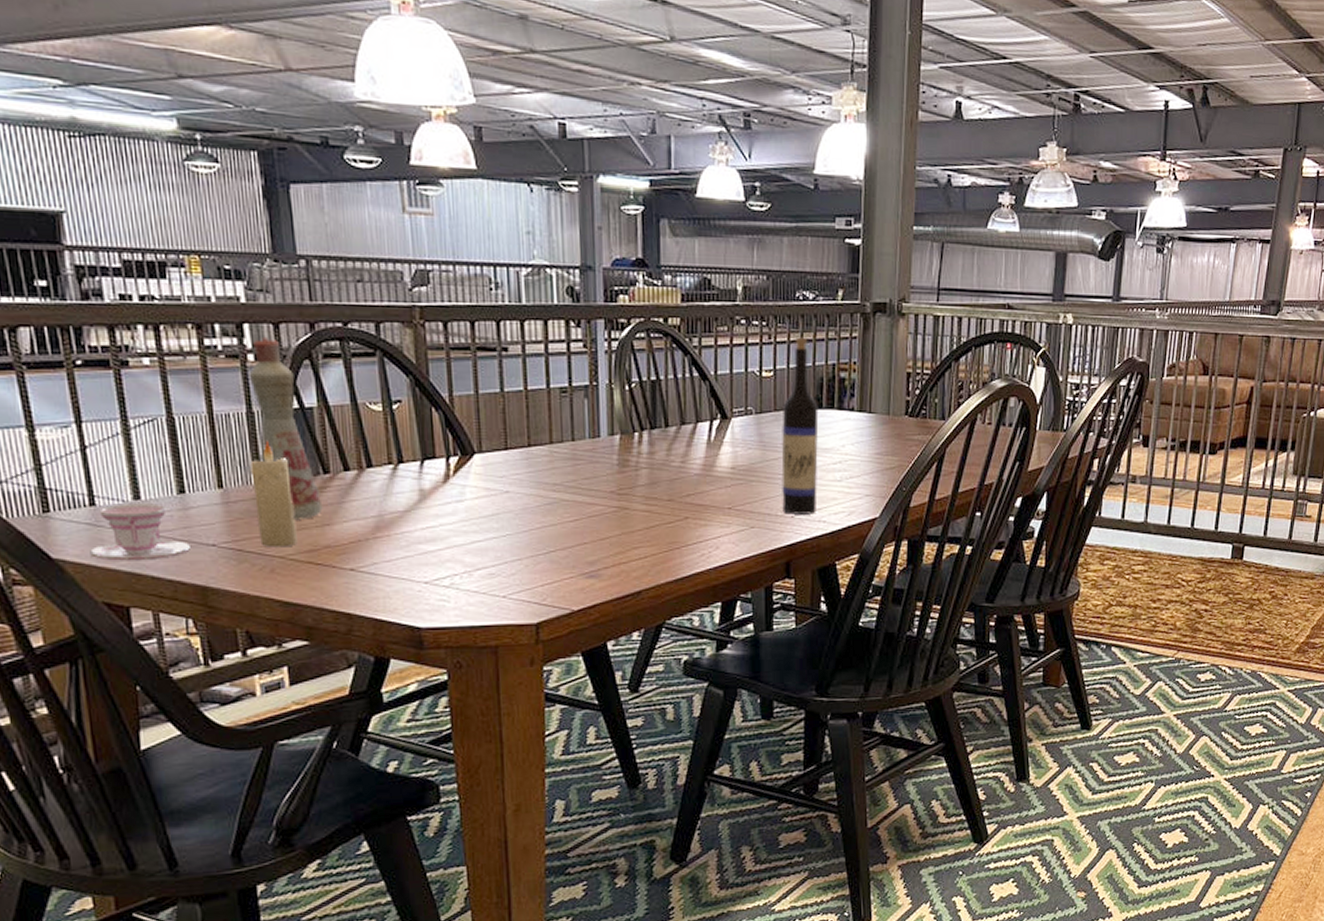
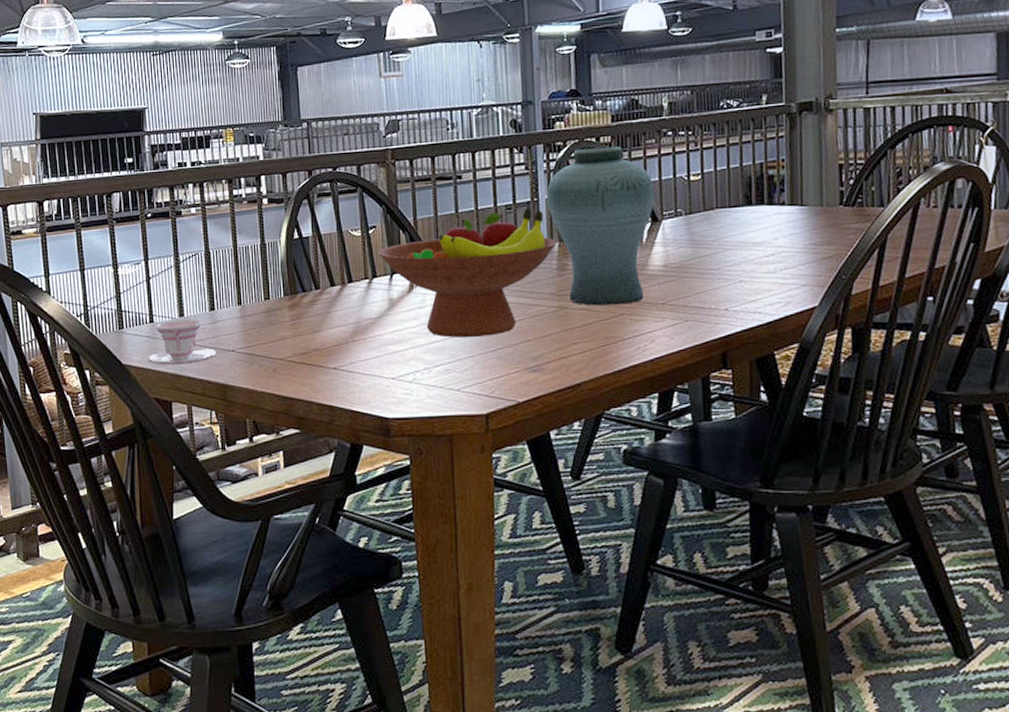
bottle: present [248,336,323,519] -> none [263,184,314,328]
candle: present [250,439,298,548] -> none [262,264,294,352]
fruit bowl: none [404,392,619,537] -> present [378,208,558,338]
vase: none [607,329,725,508] -> present [546,146,655,306]
wine bottle: present [781,337,819,515] -> none [712,141,751,307]

